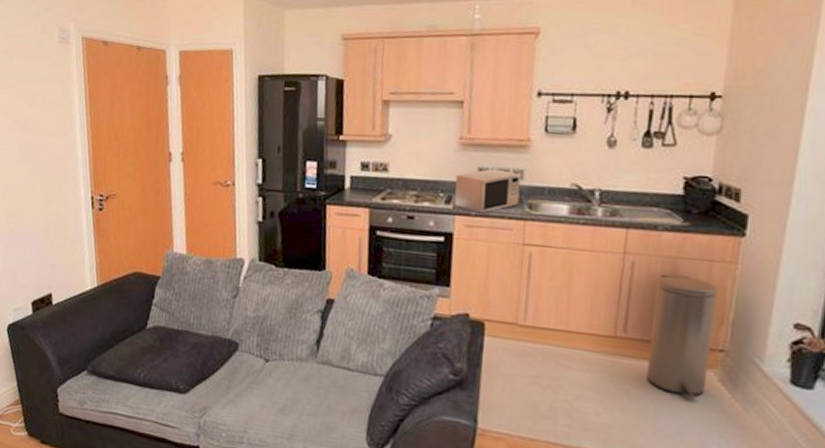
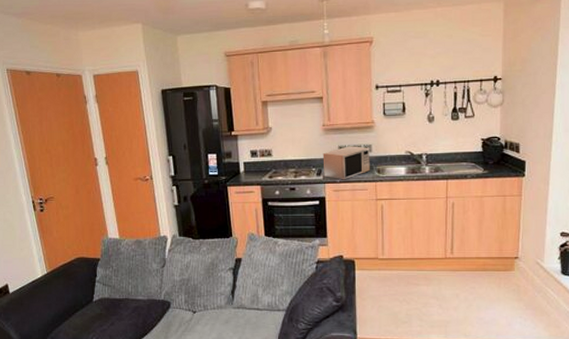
pedal bin: present [647,275,718,400] -> none [469,209,511,294]

